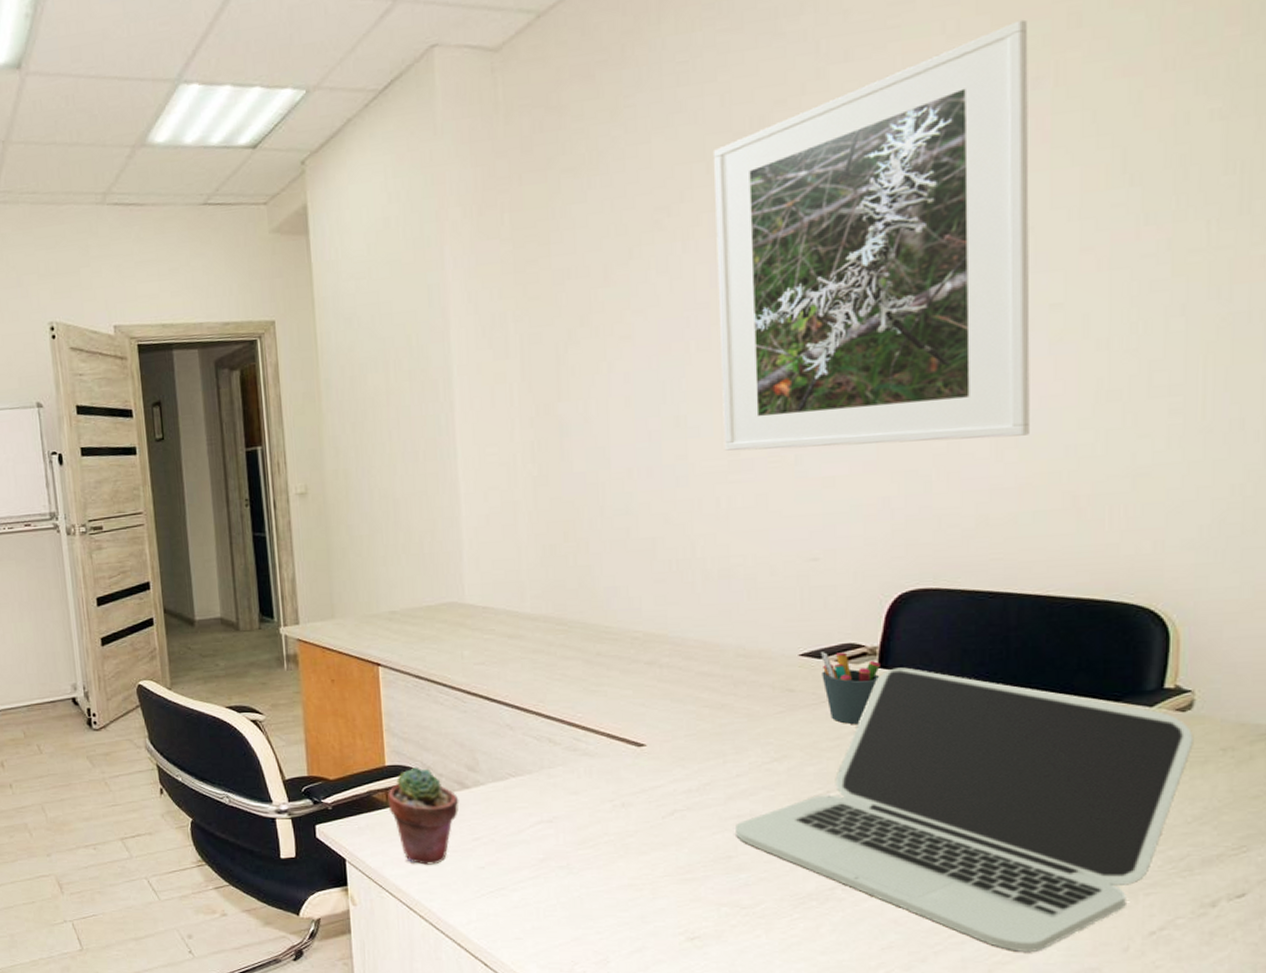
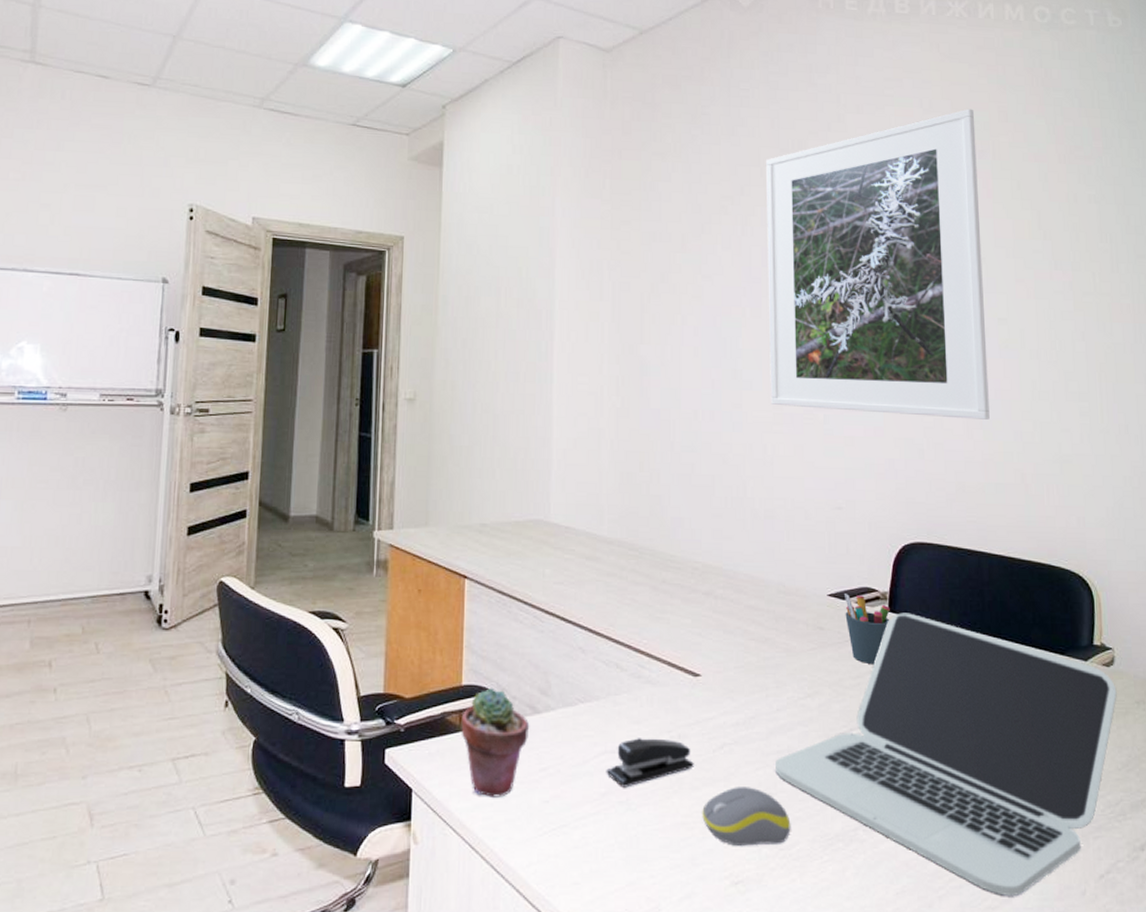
stapler: none [543,807,641,854] -> present [606,738,694,788]
computer mouse: none [651,850,755,905] -> present [702,787,791,846]

